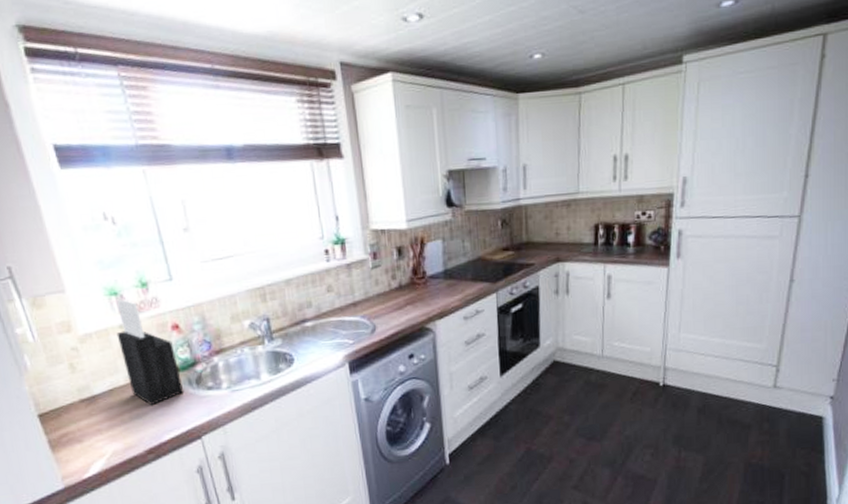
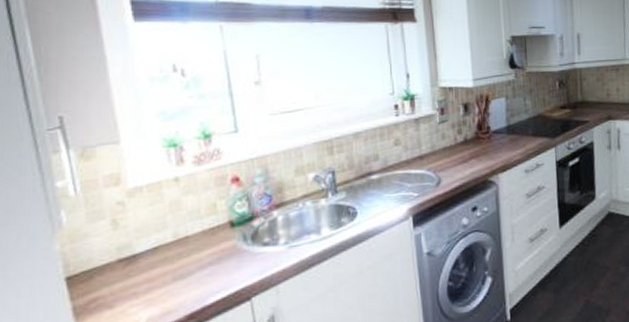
knife block: present [116,299,184,406] -> none [170,150,238,265]

